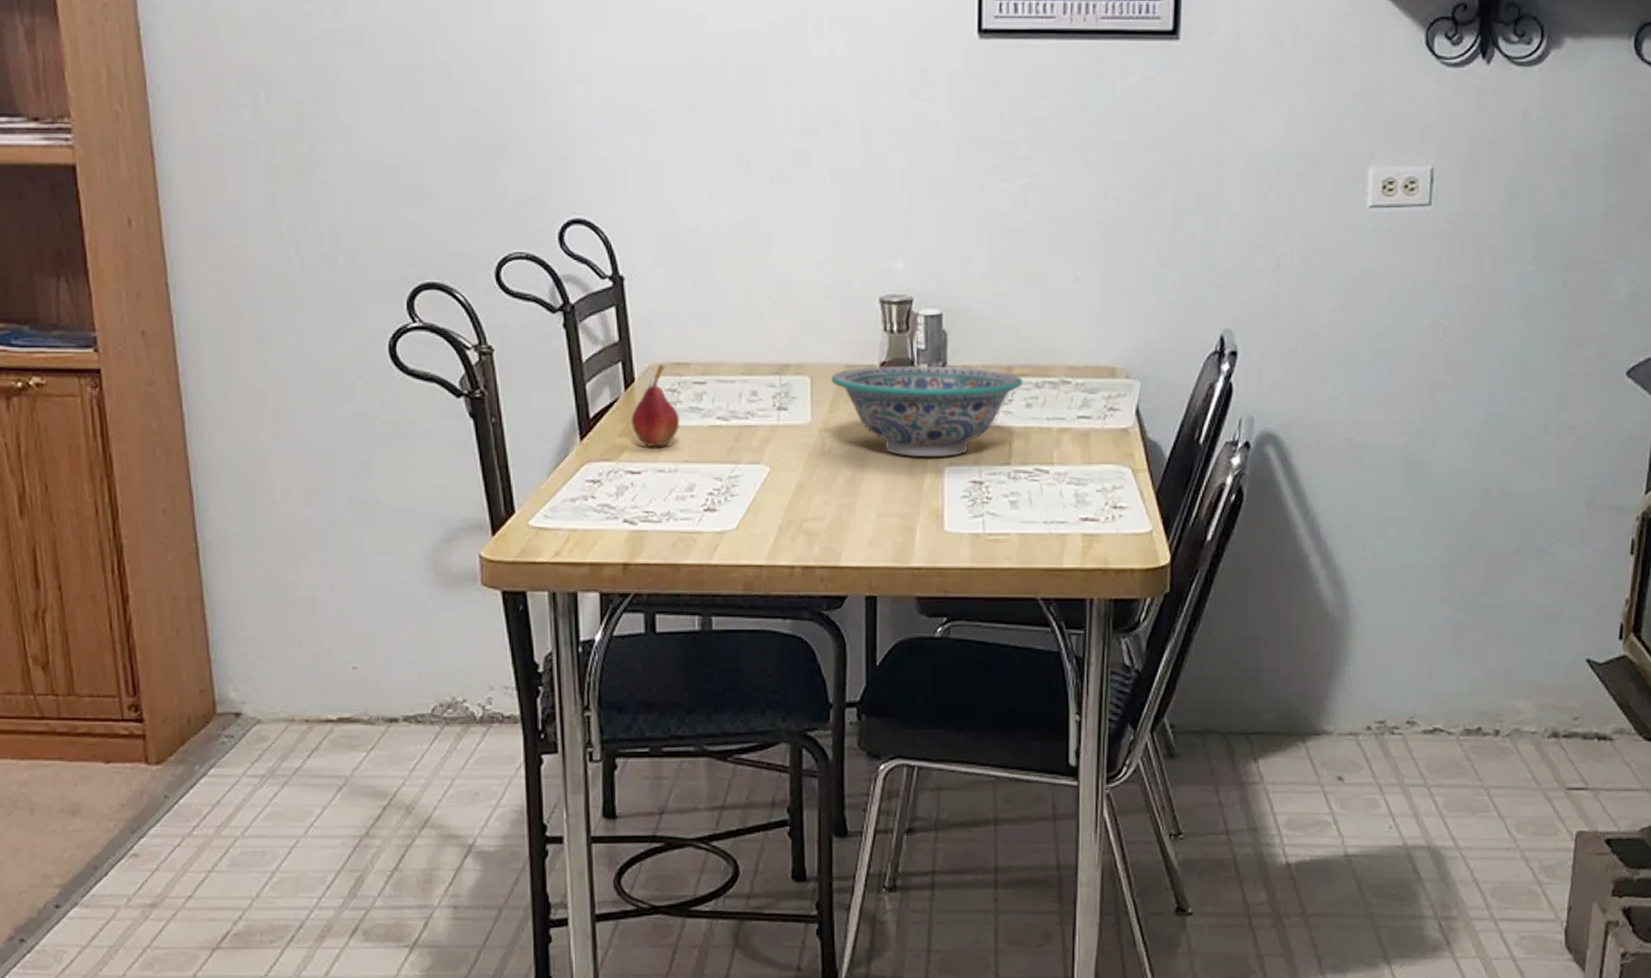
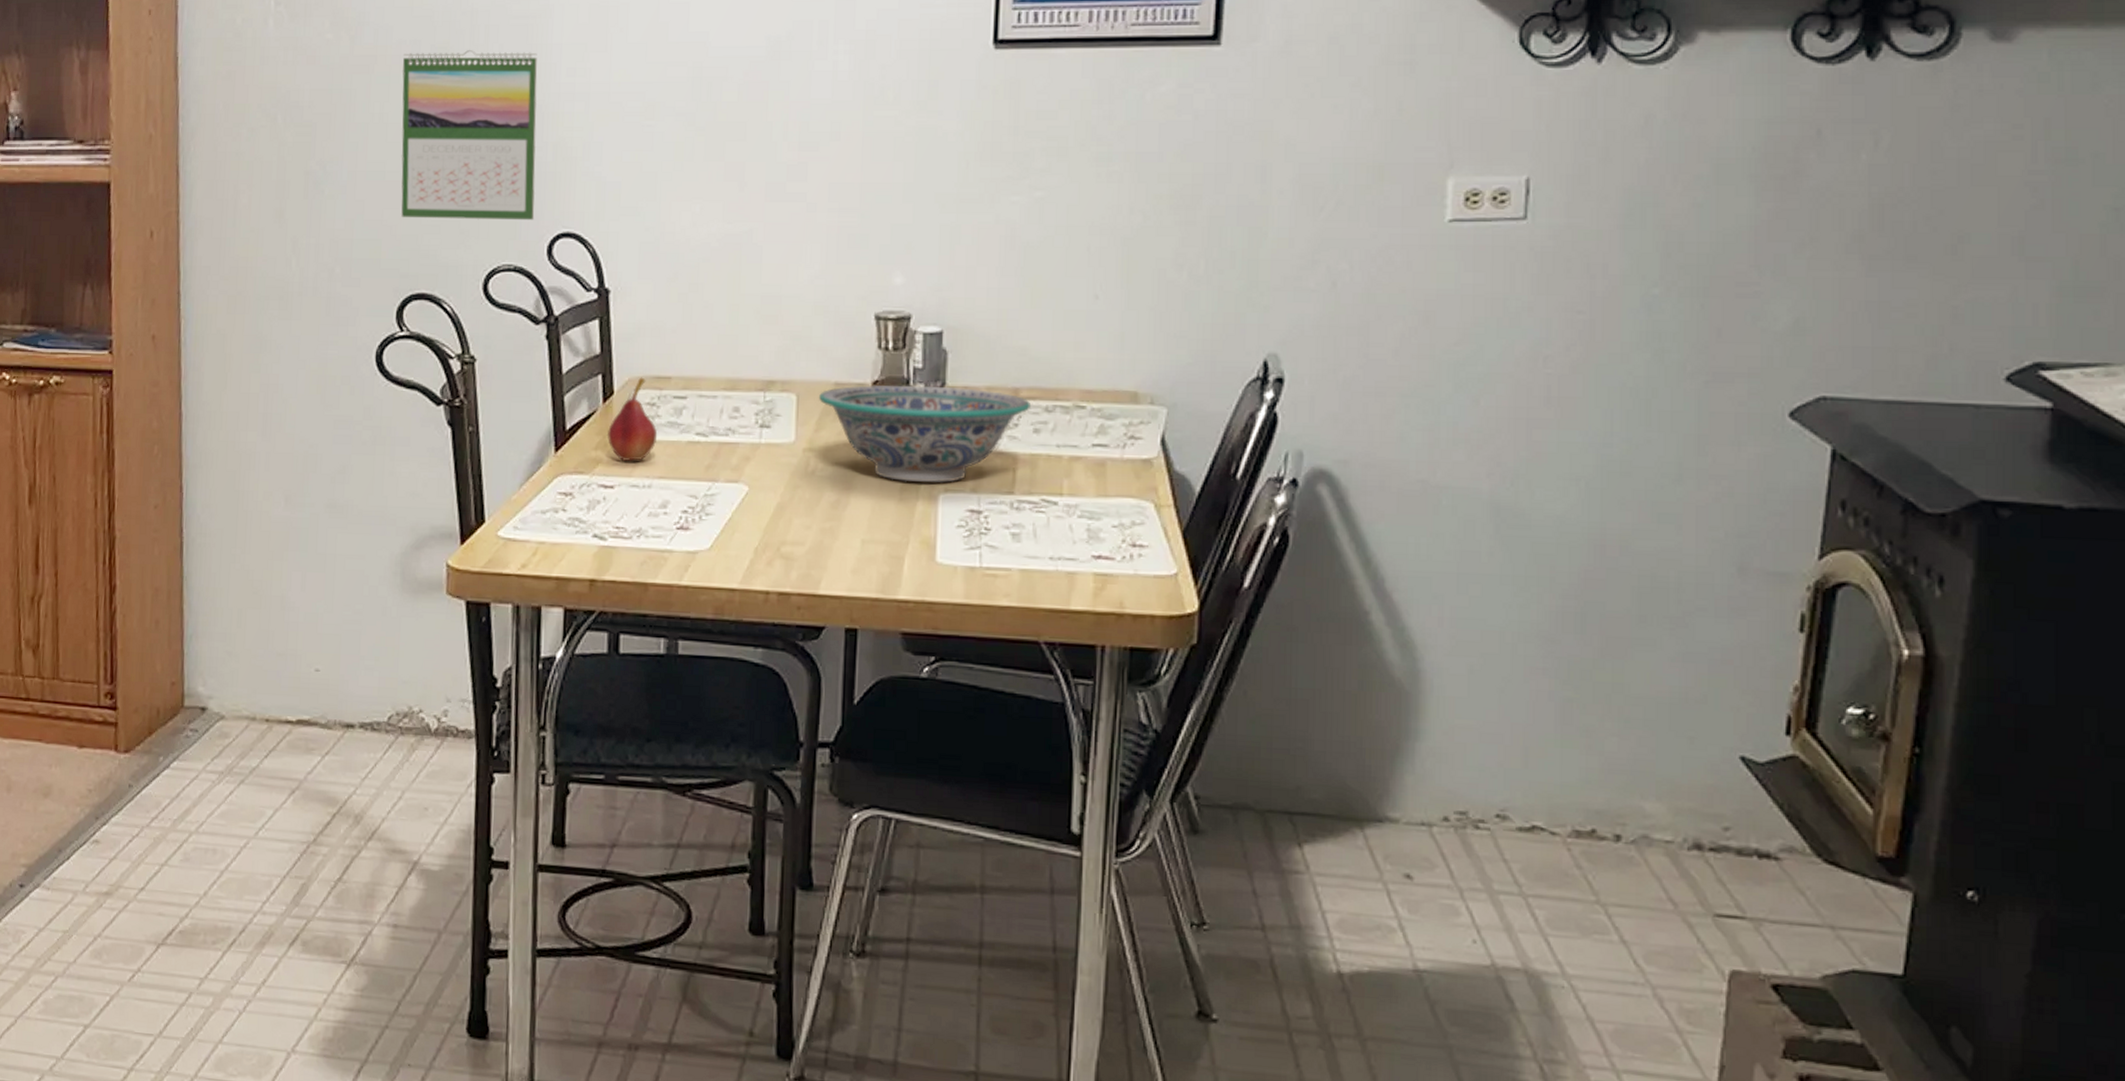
calendar: none [392,25,543,207] -> present [401,49,537,221]

